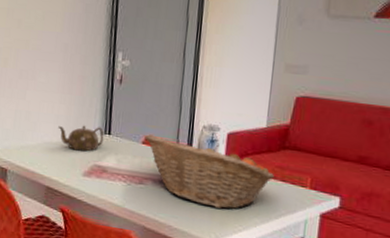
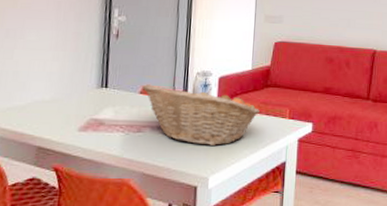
teapot: present [58,125,104,152] -> none [50,81,101,107]

